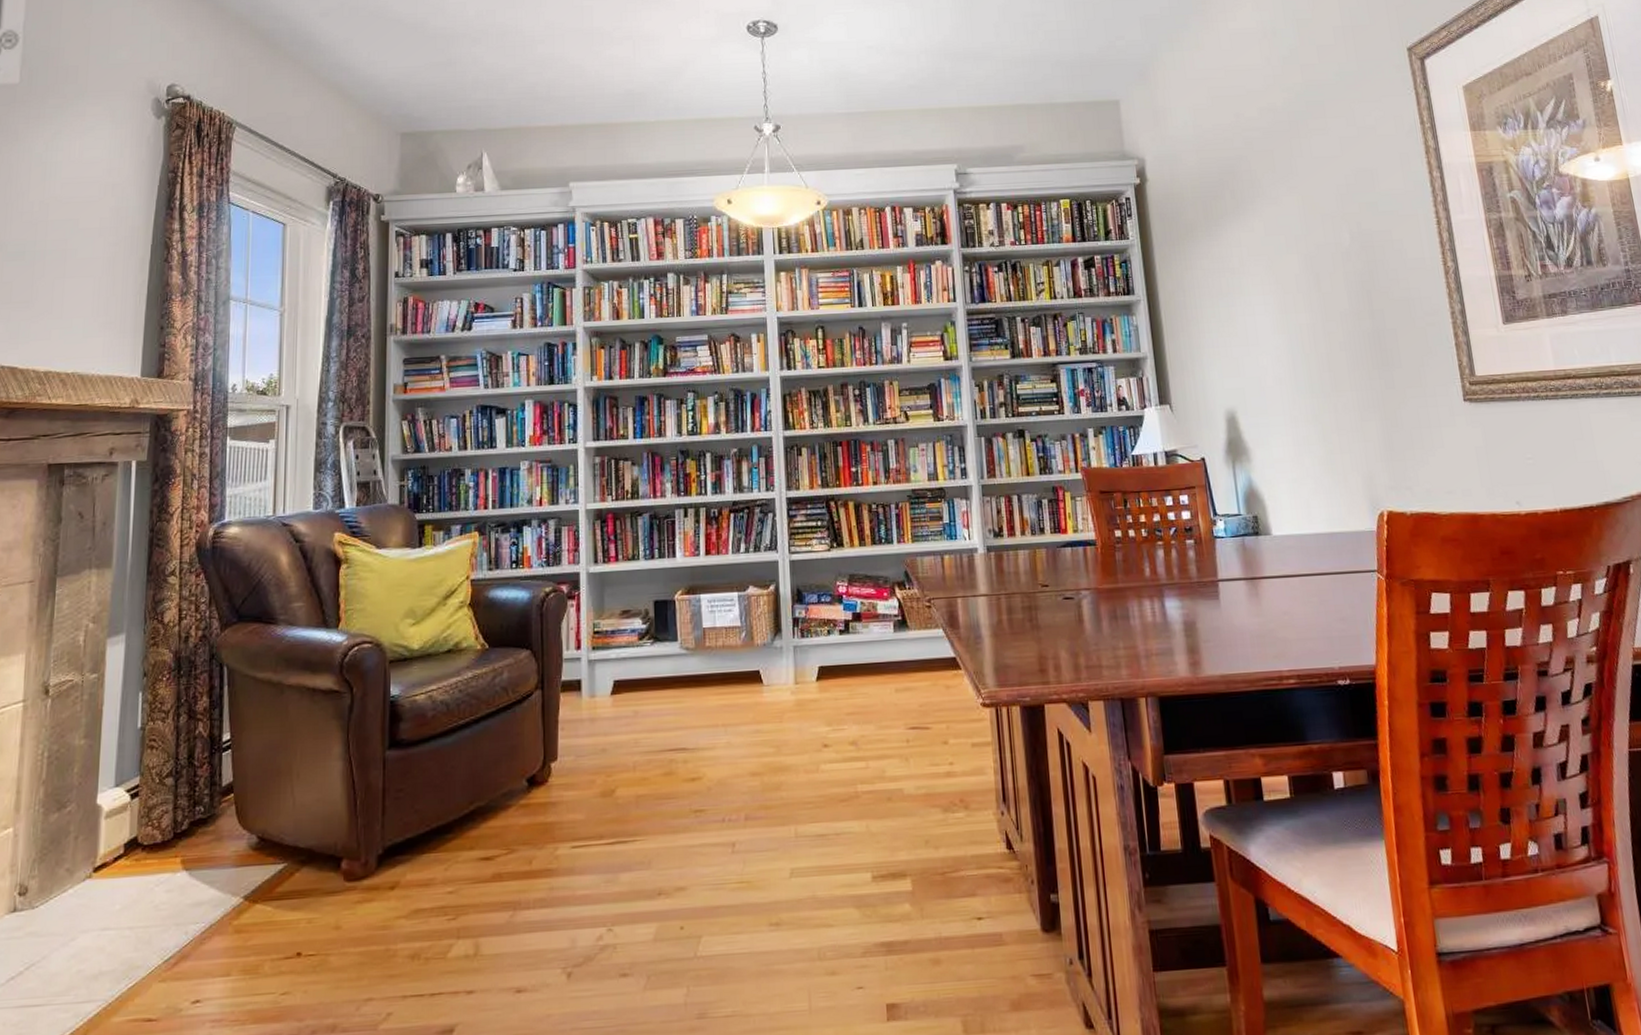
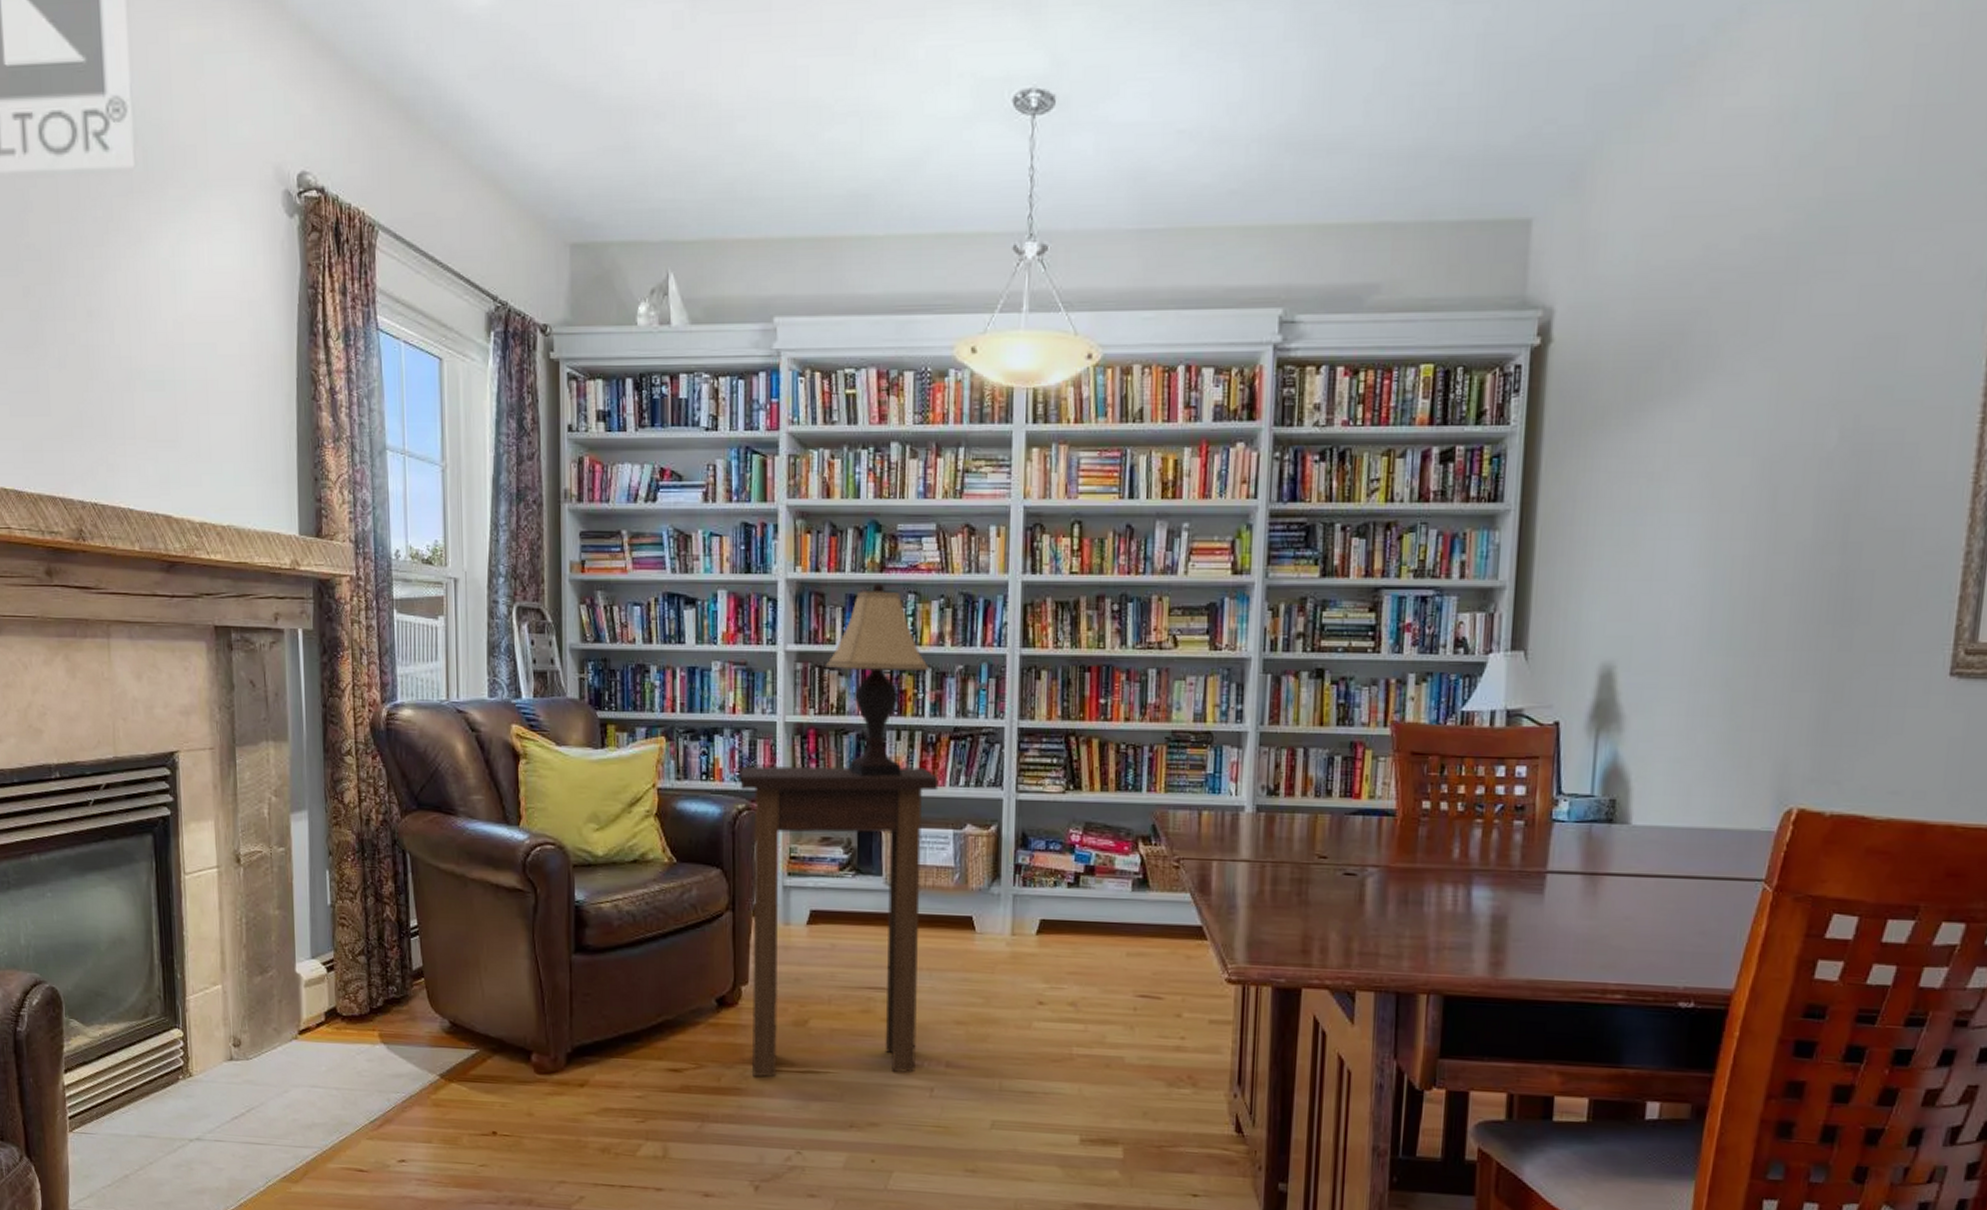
side table: none [547,538,723,855] -> present [740,765,939,1077]
lamp: none [620,385,710,552] -> present [825,583,930,777]

